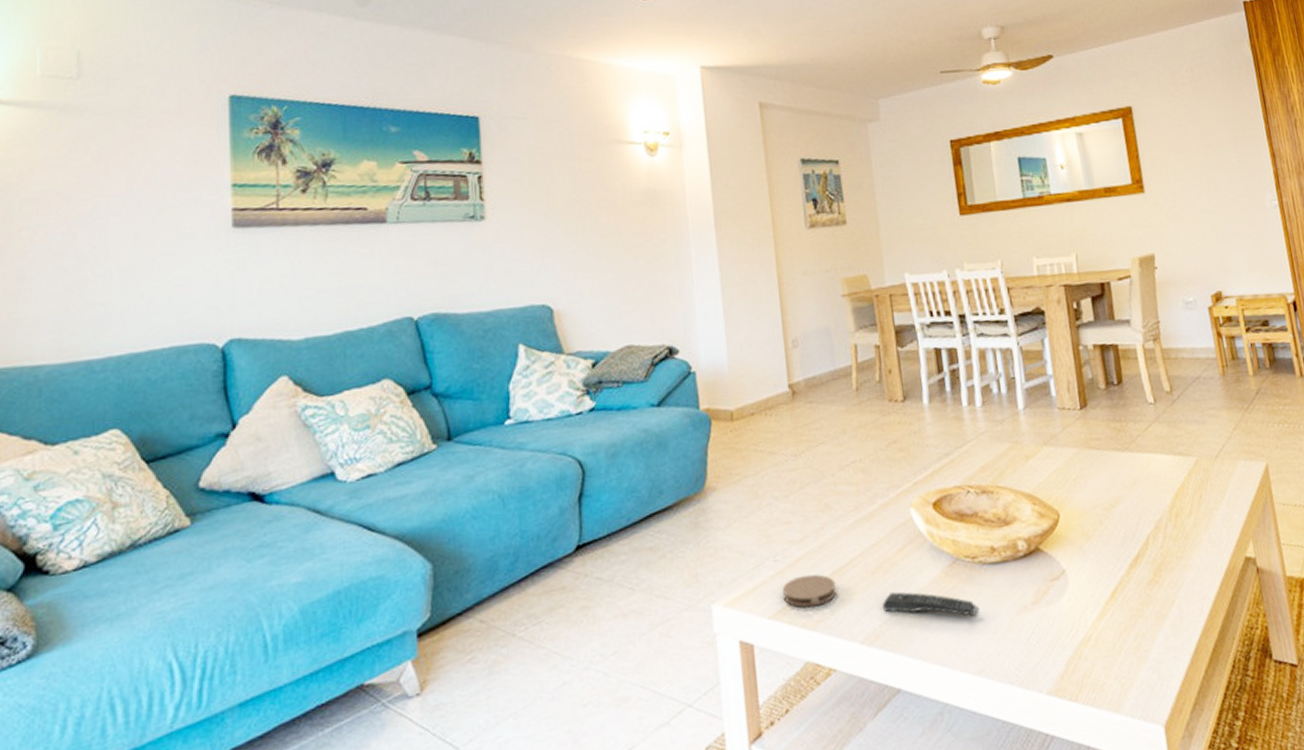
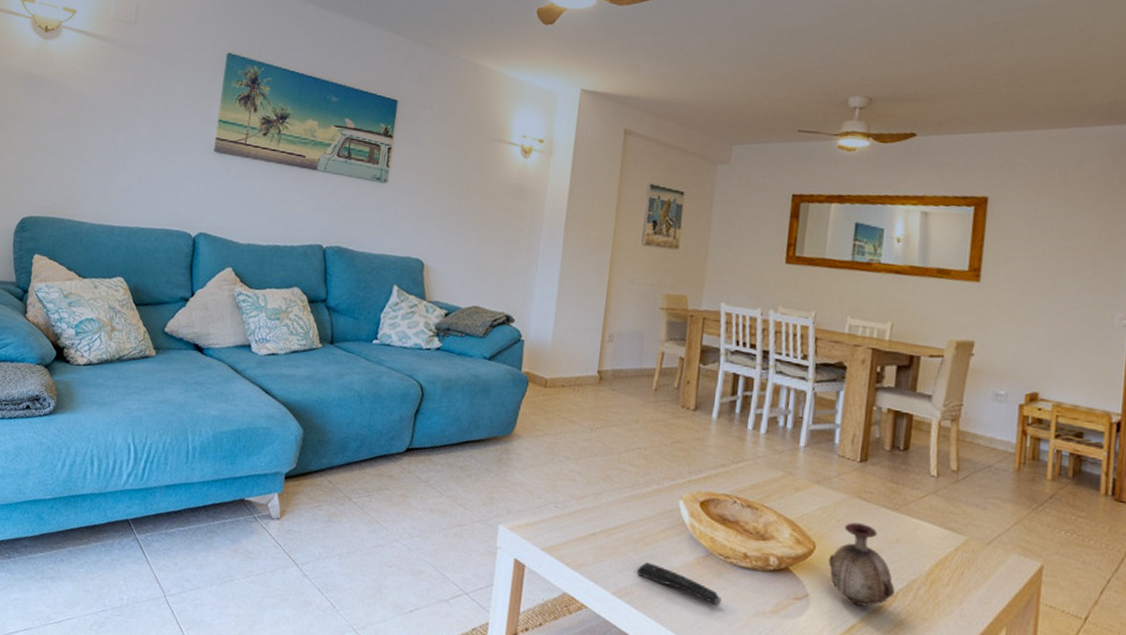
coaster: present [782,574,837,608] -> none [556,525,602,553]
vase: none [1075,474,1146,565] -> present [828,522,895,607]

